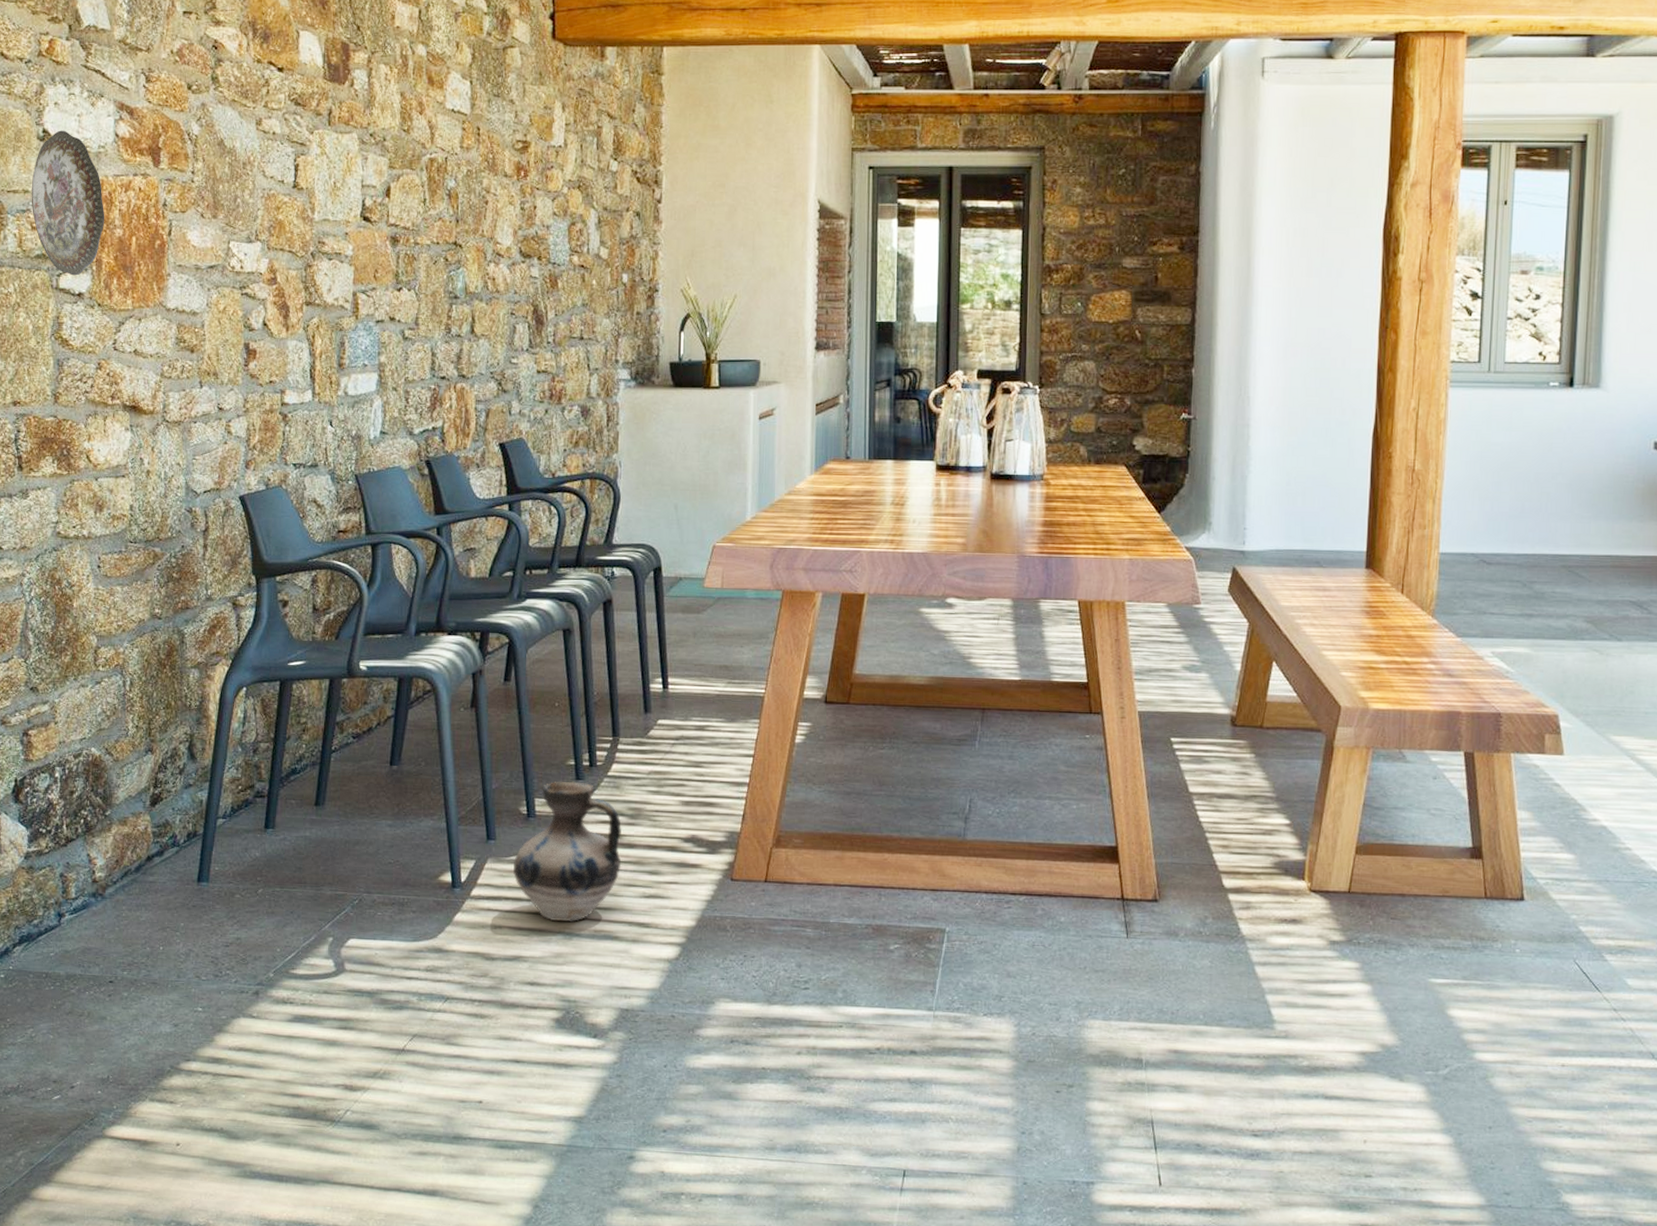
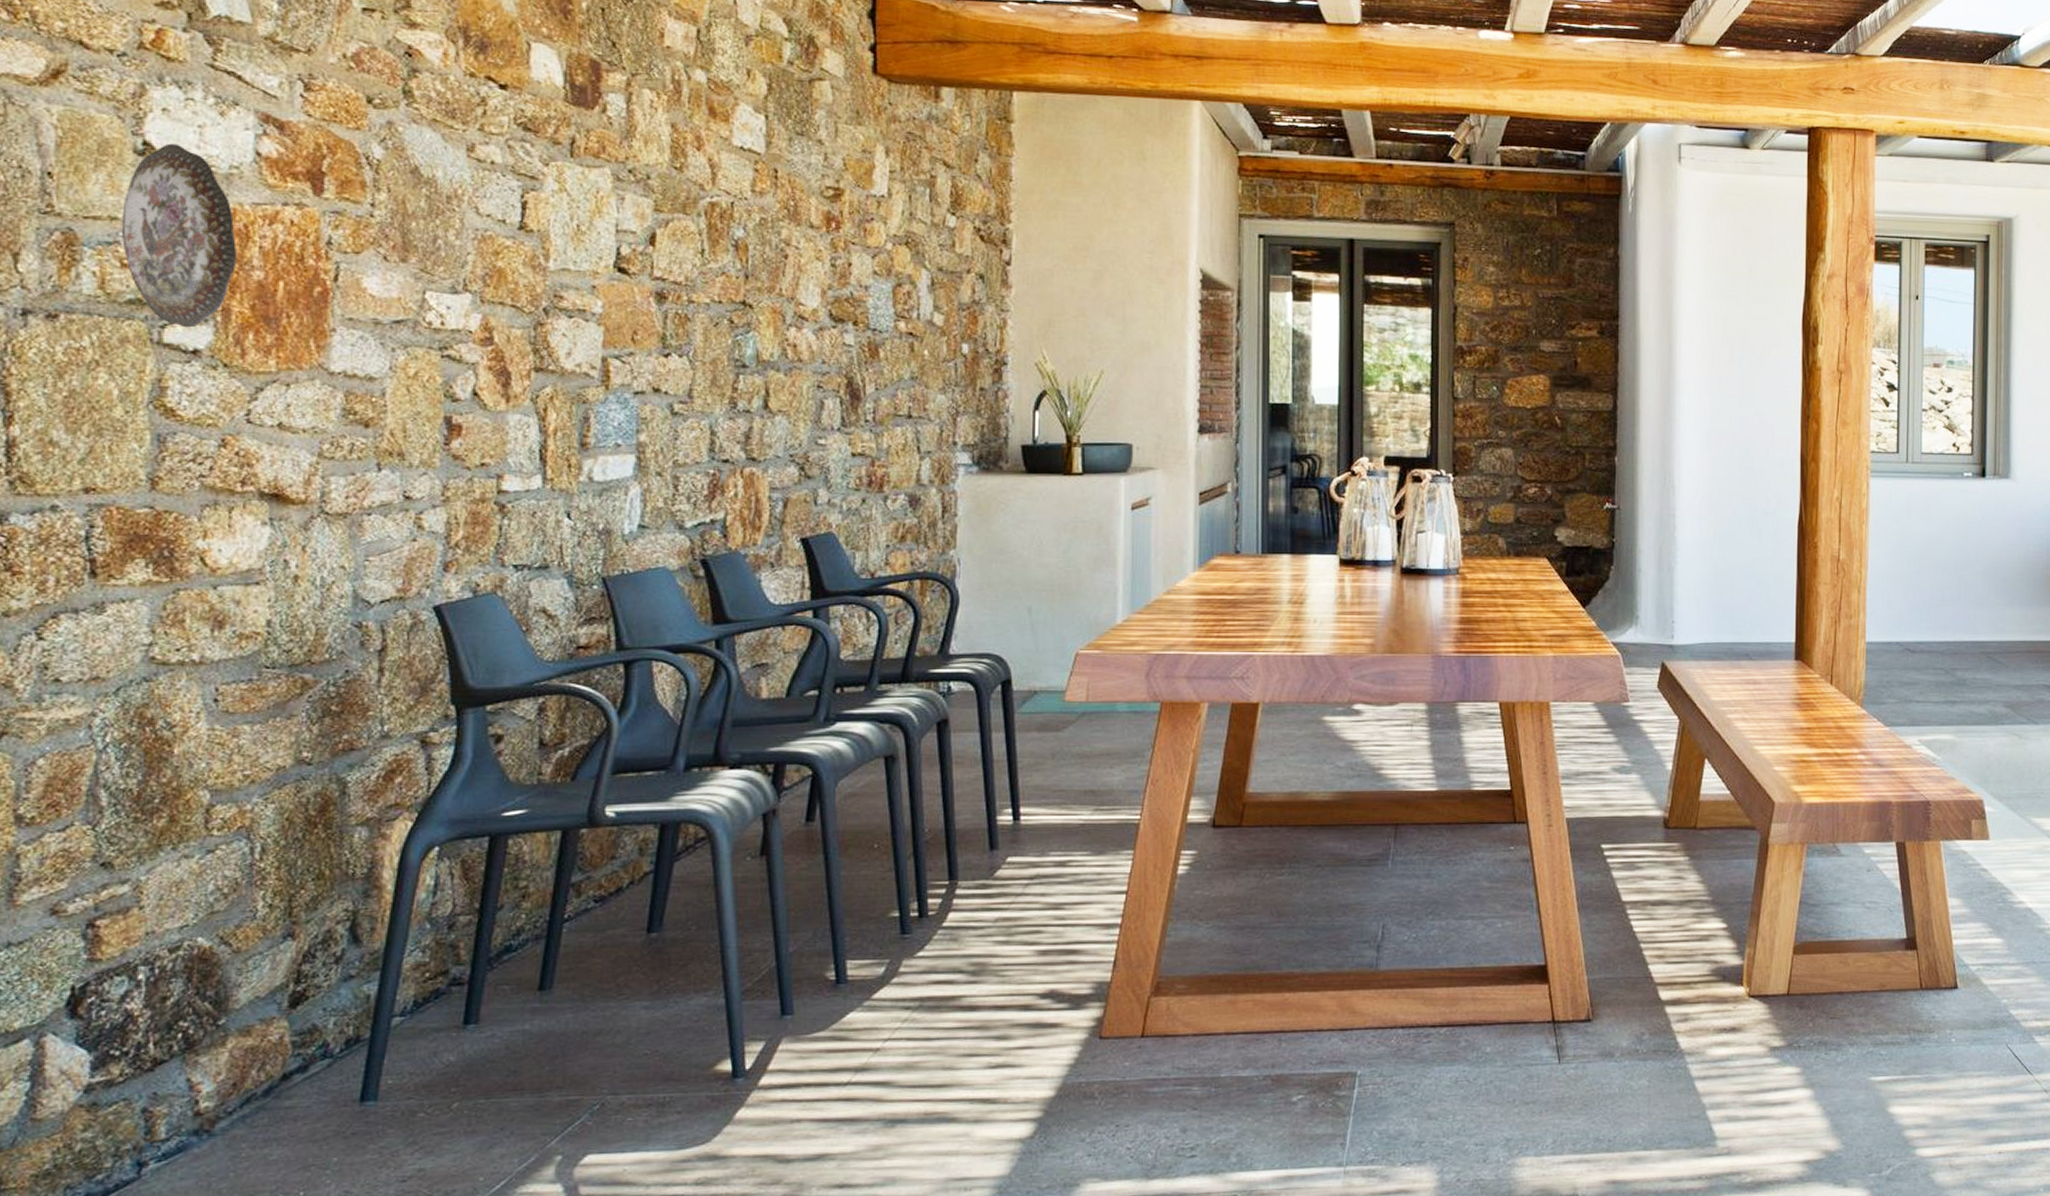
ceramic jug: present [513,781,622,922] -> none [817,936,961,1108]

